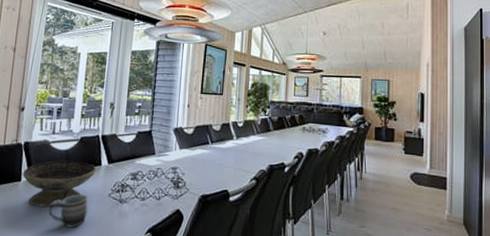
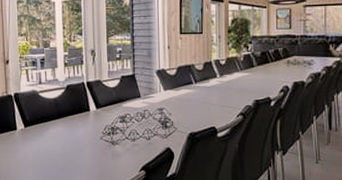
decorative bowl: present [22,160,96,208] -> none [17,108,86,153]
mug: present [48,194,88,228] -> none [46,138,83,169]

